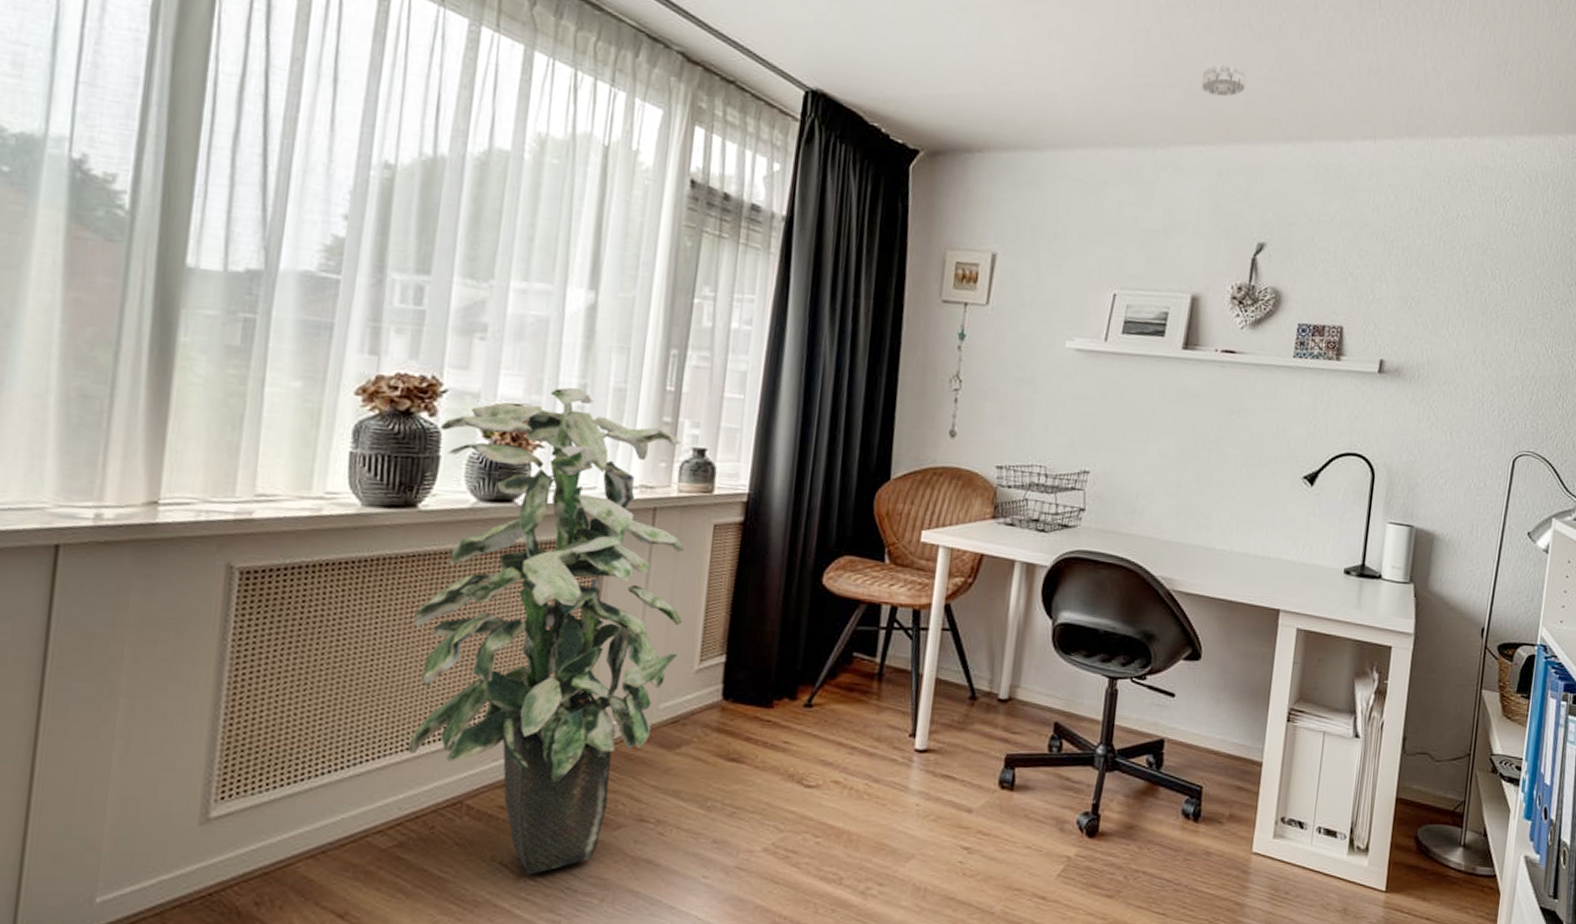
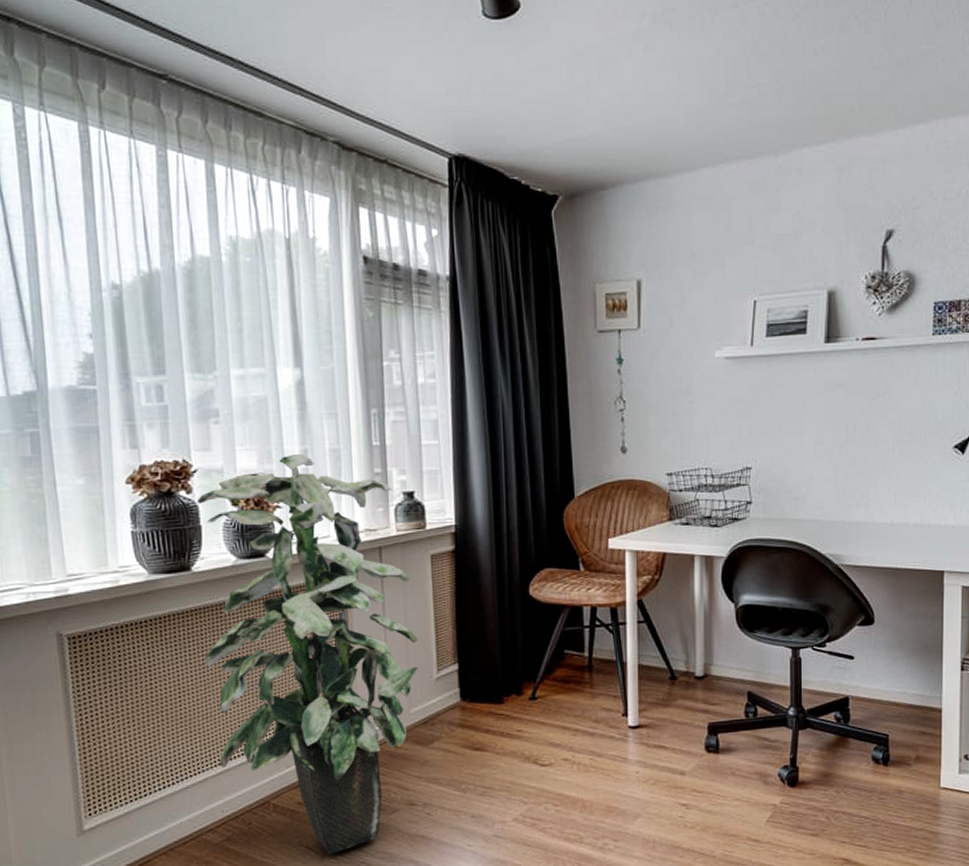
smoke detector: present [1201,64,1247,97] -> none [814,59,857,93]

